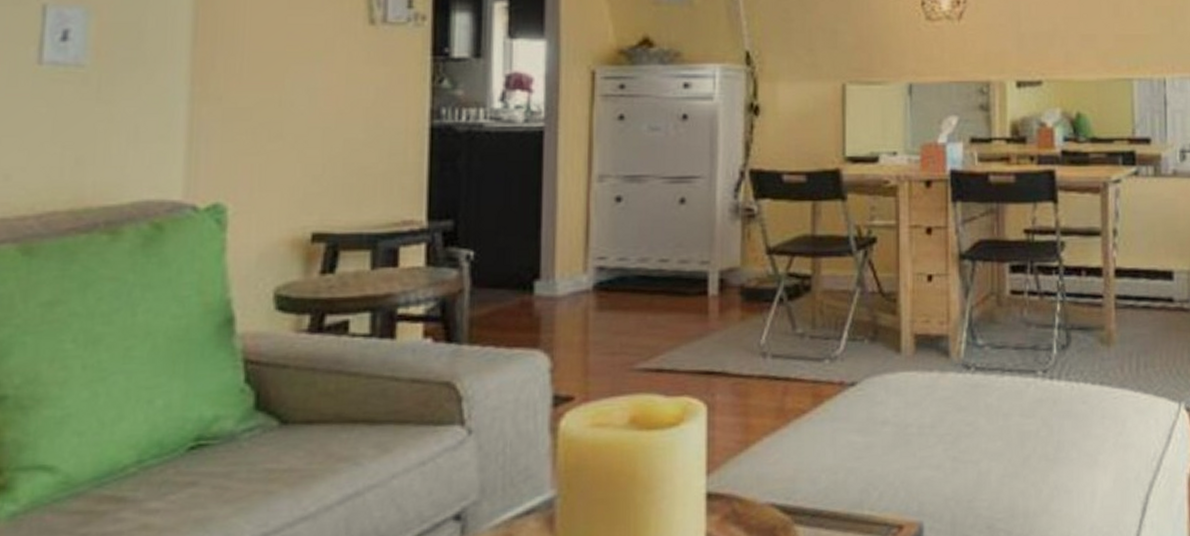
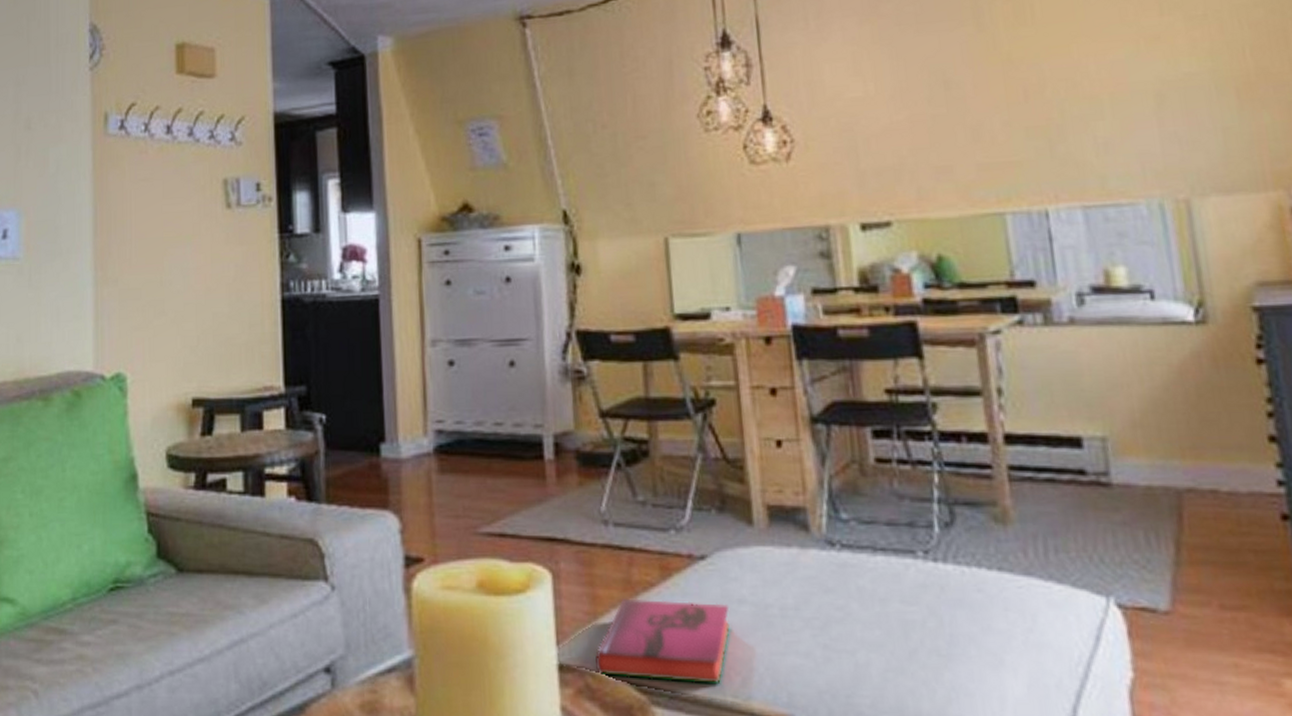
hardback book: none [744,425,873,500] -> present [595,598,731,683]

